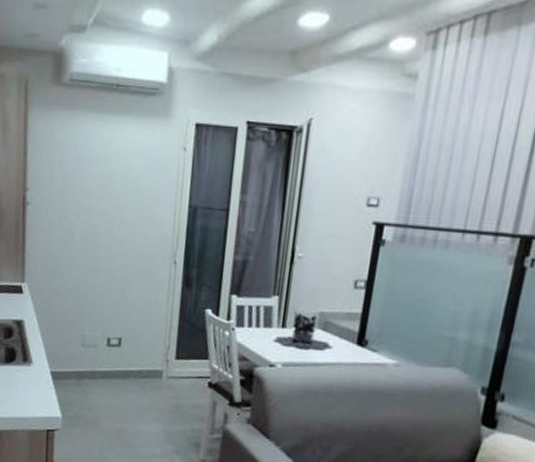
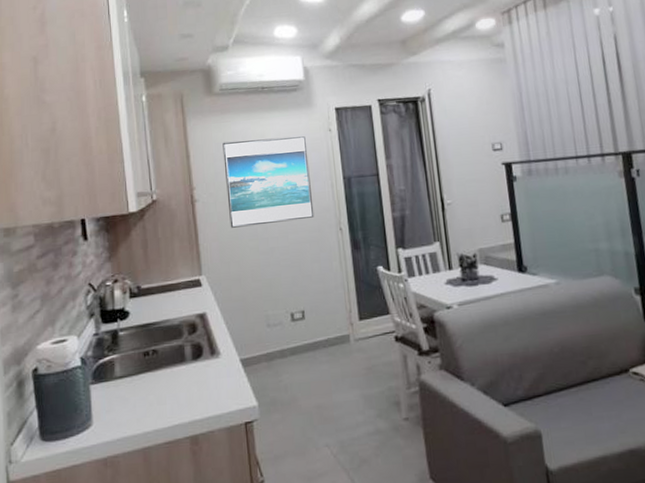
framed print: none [59,143,156,244] -> present [222,136,315,228]

